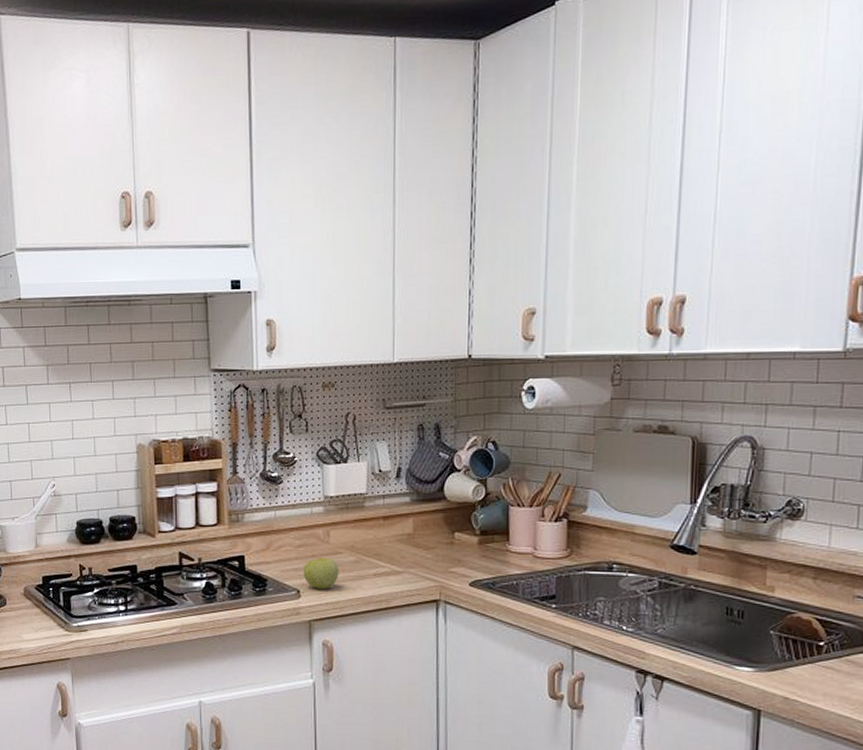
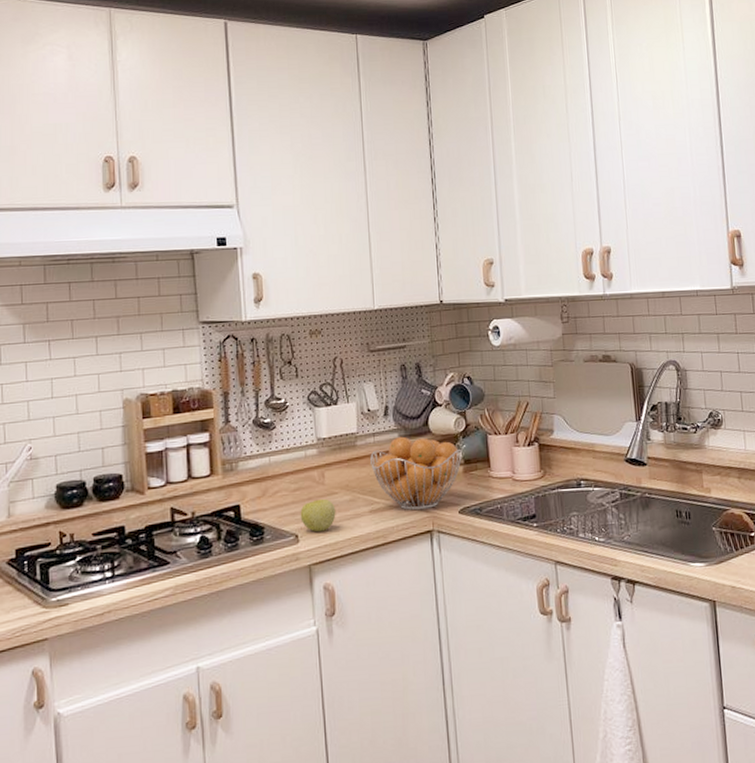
fruit basket: none [378,500,478,579] -> present [370,436,462,511]

